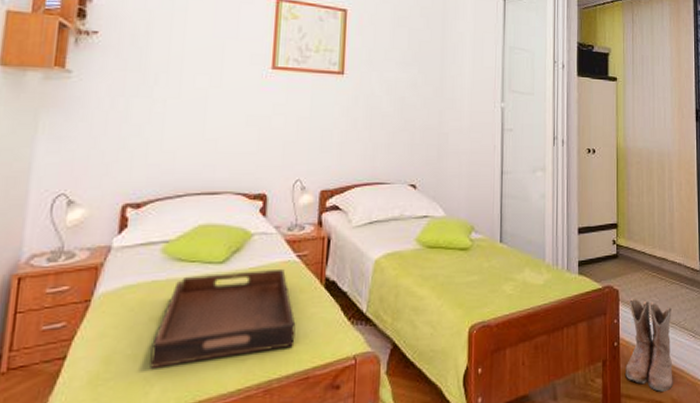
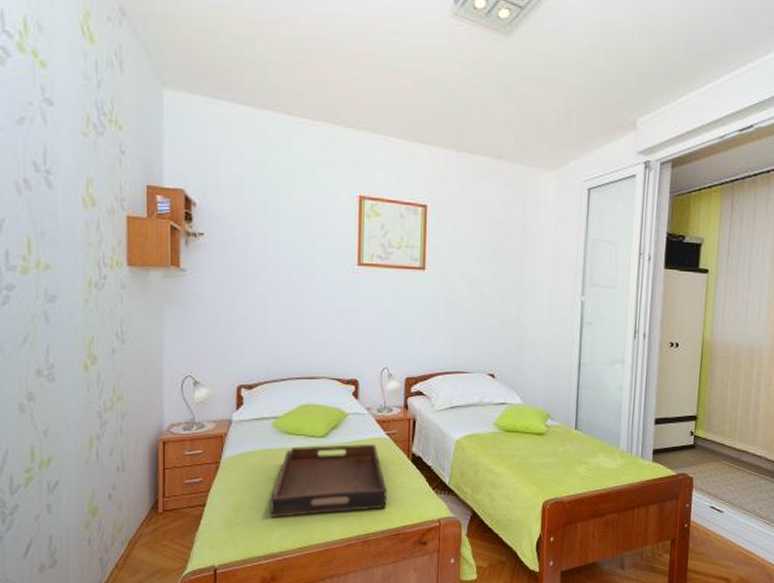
boots: present [624,298,673,393] -> none [692,485,748,571]

